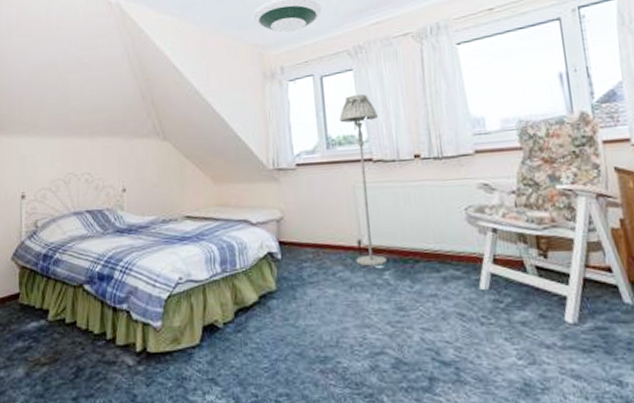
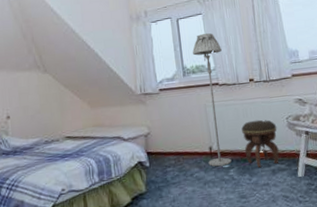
footstool: none [401,209,454,273] -> present [241,119,280,168]

